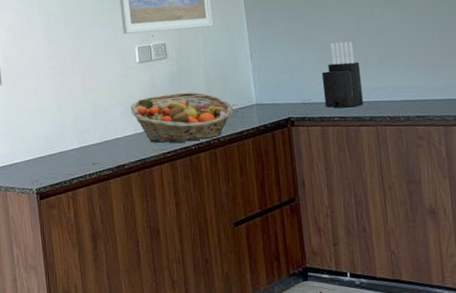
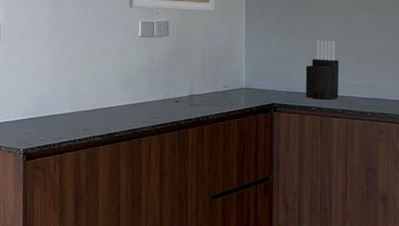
fruit basket: present [130,92,234,144] -> none [127,70,225,117]

